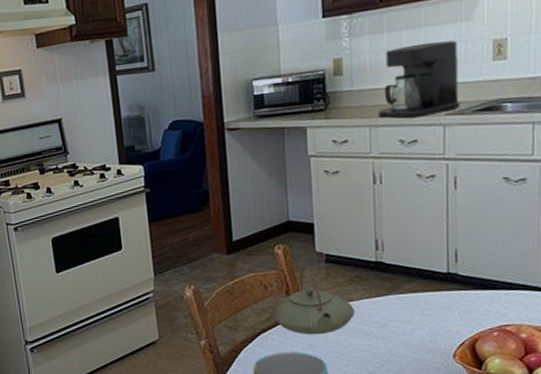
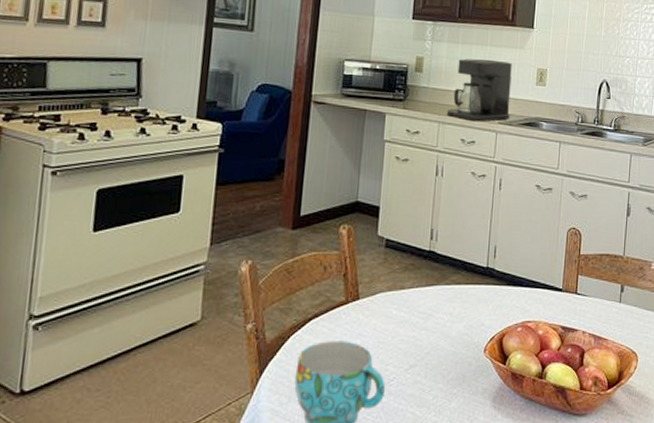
teapot: present [271,265,355,335] -> none [326,249,405,323]

